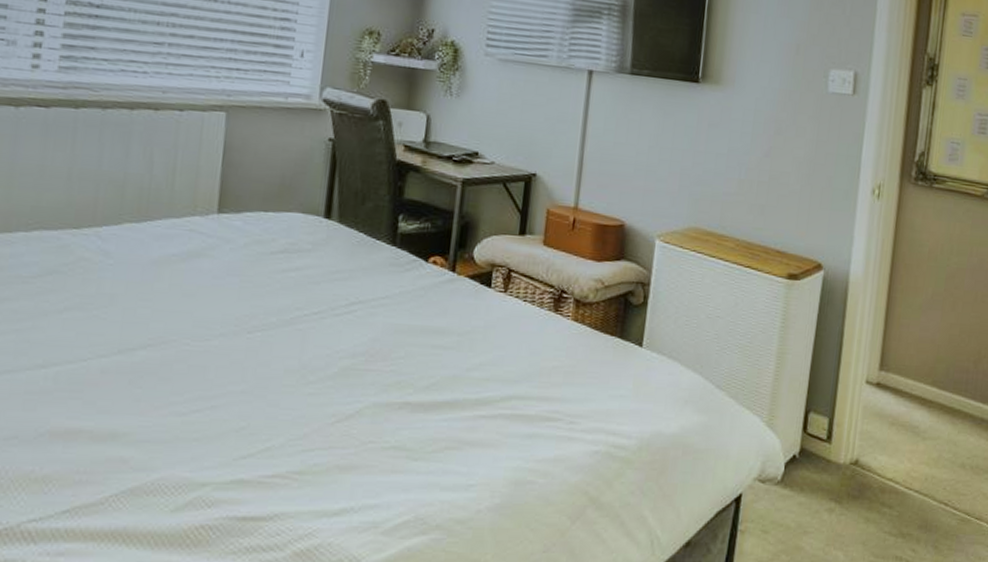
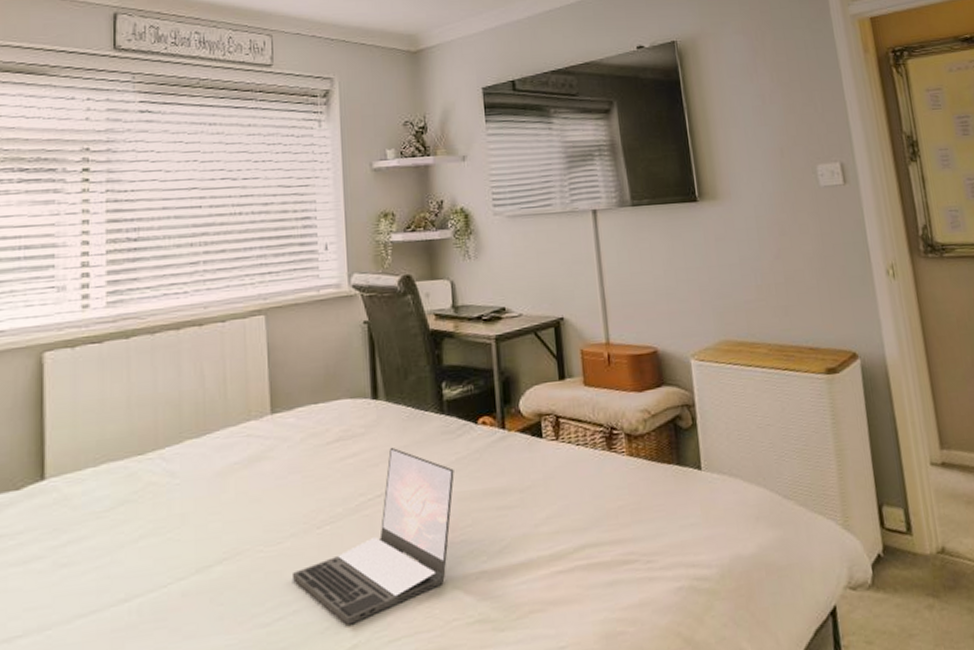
laptop: none [216,268,396,429] -> present [293,447,454,625]

